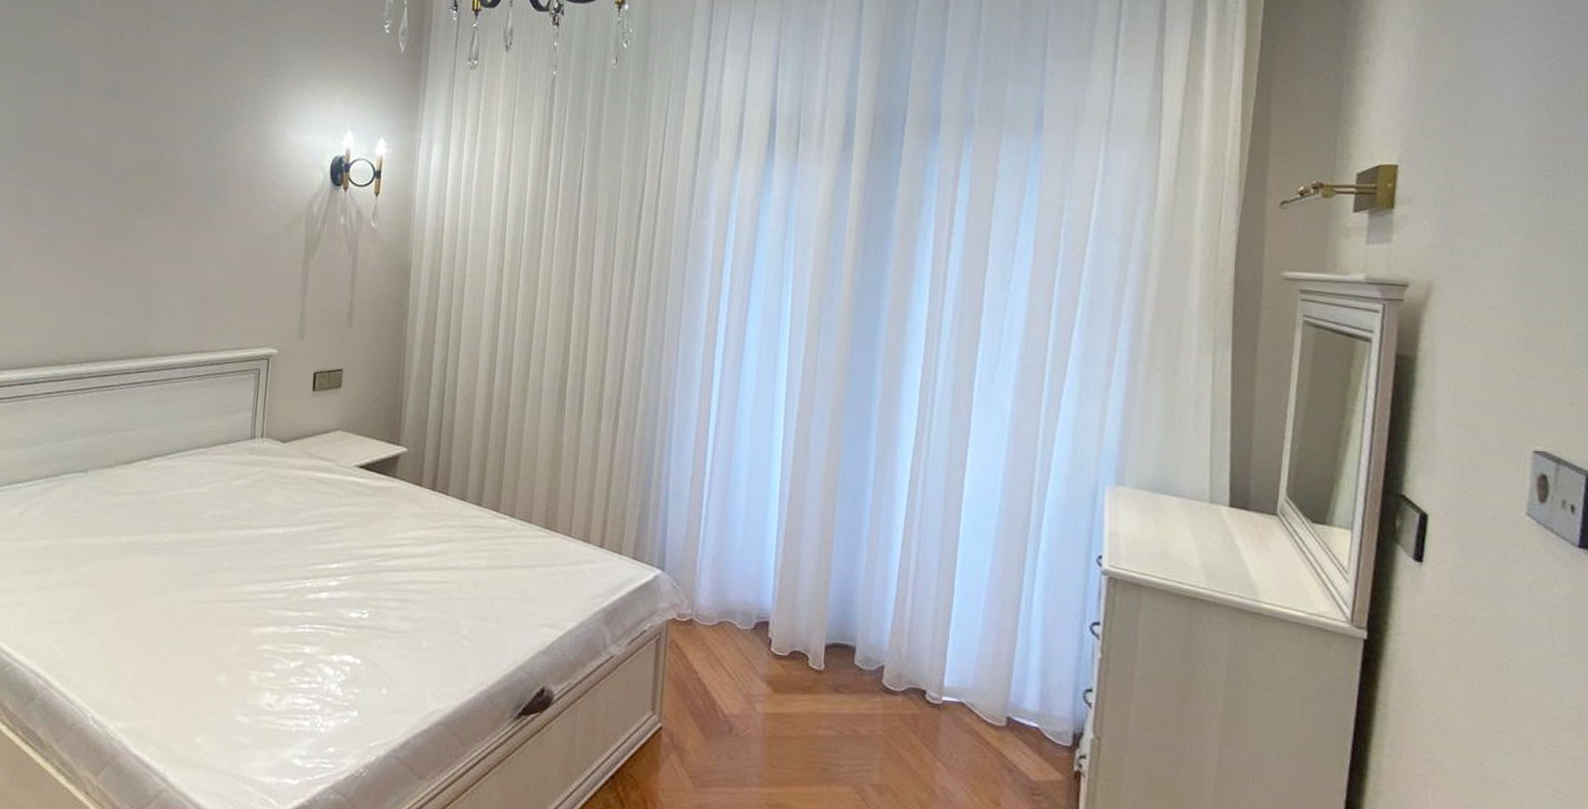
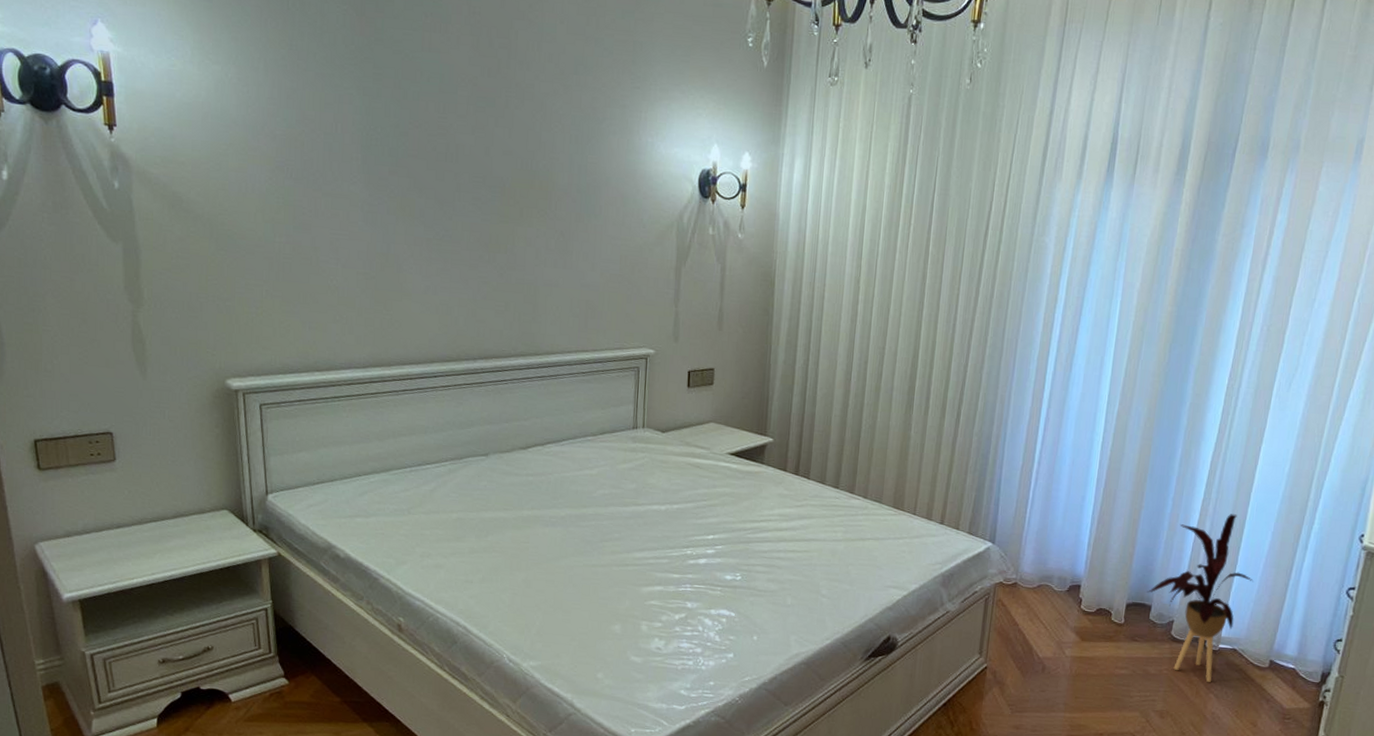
house plant: none [848,532,976,746] -> present [1147,514,1253,682]

